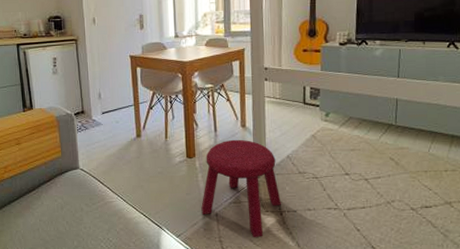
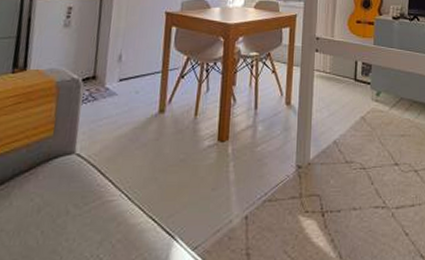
stool: present [201,139,281,238] -> none [228,119,324,249]

